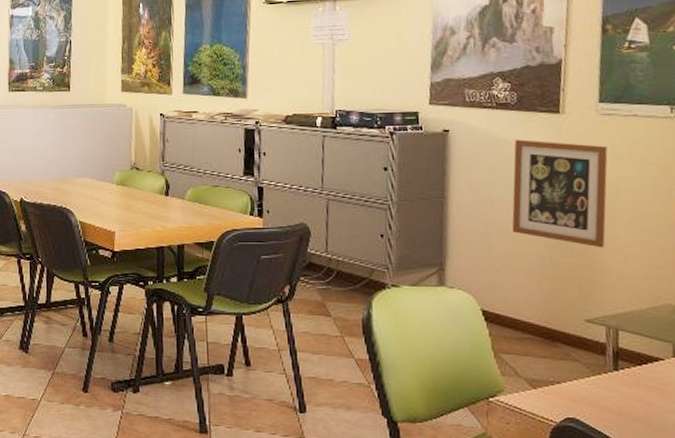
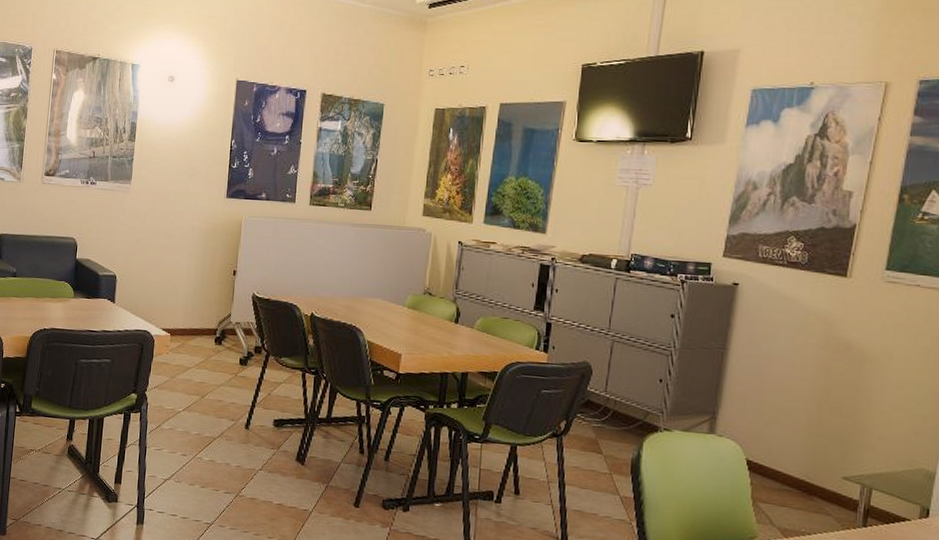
wall art: present [512,139,608,248] -> none [785,299,887,411]

